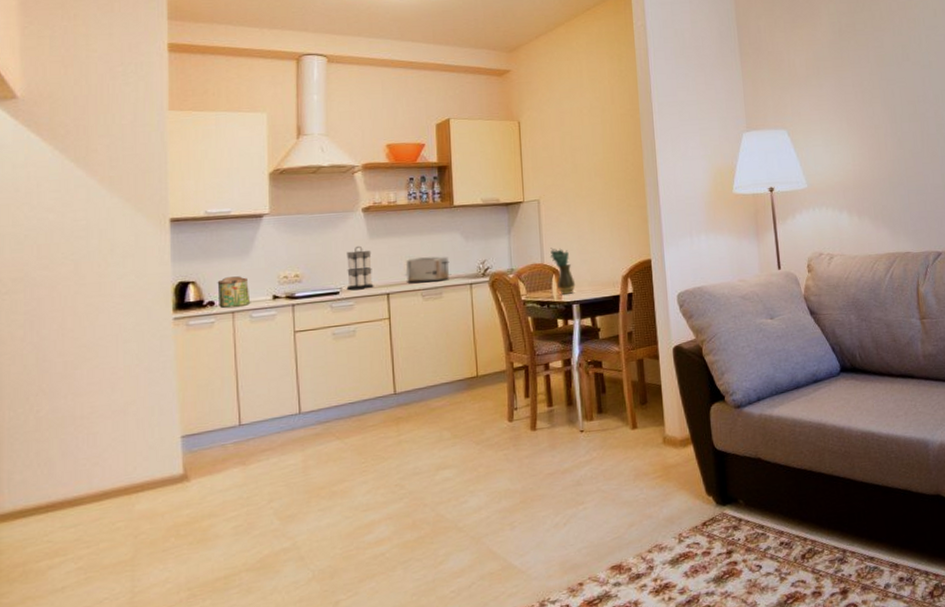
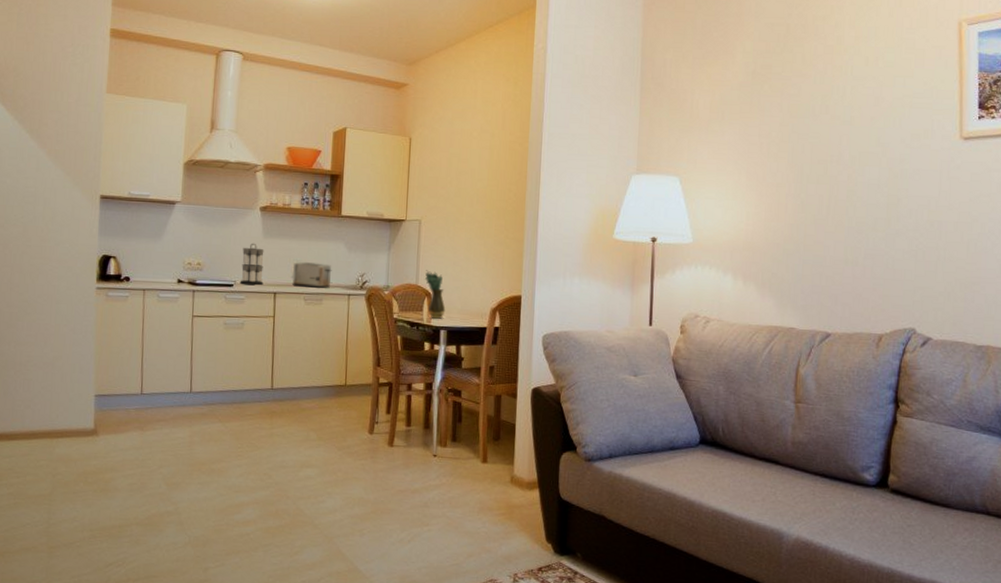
canister: present [217,276,251,309] -> none [133,256,159,286]

